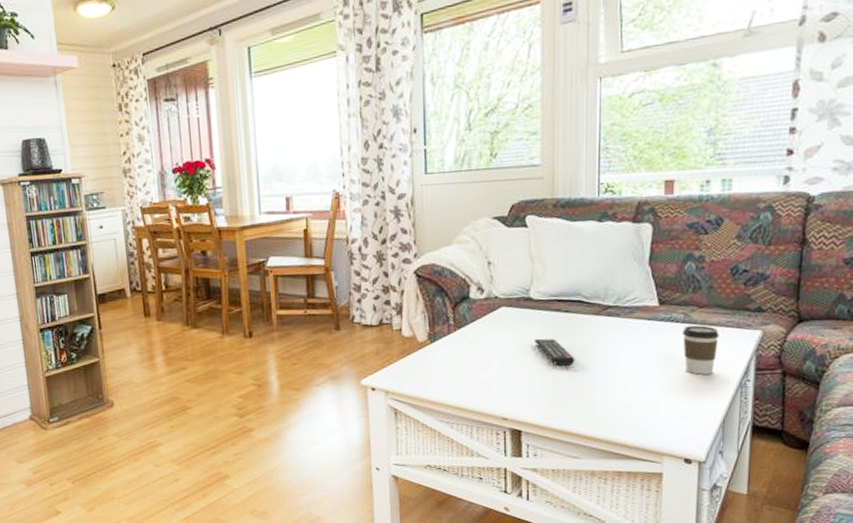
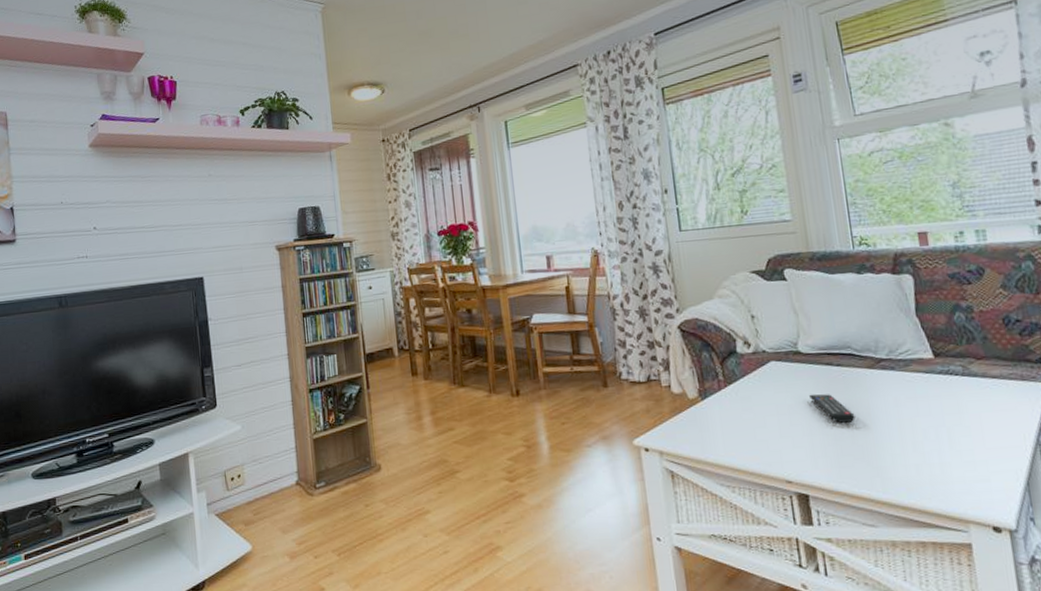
coffee cup: present [683,325,719,375] -> none [964,378,1006,432]

